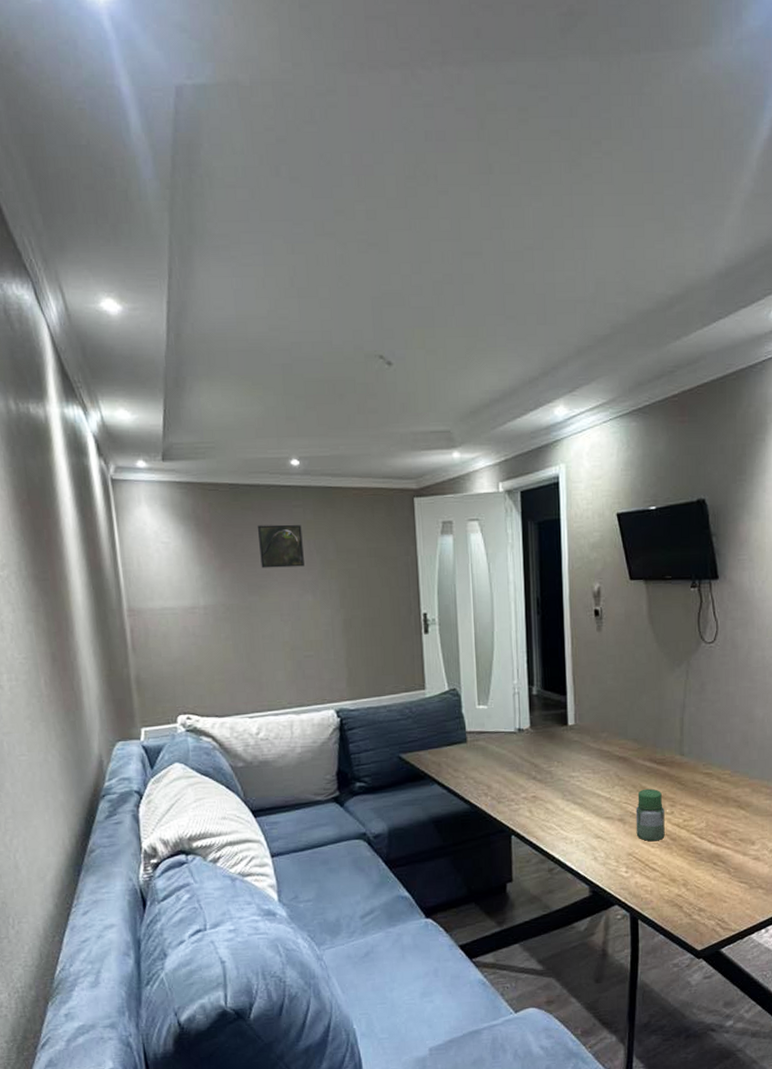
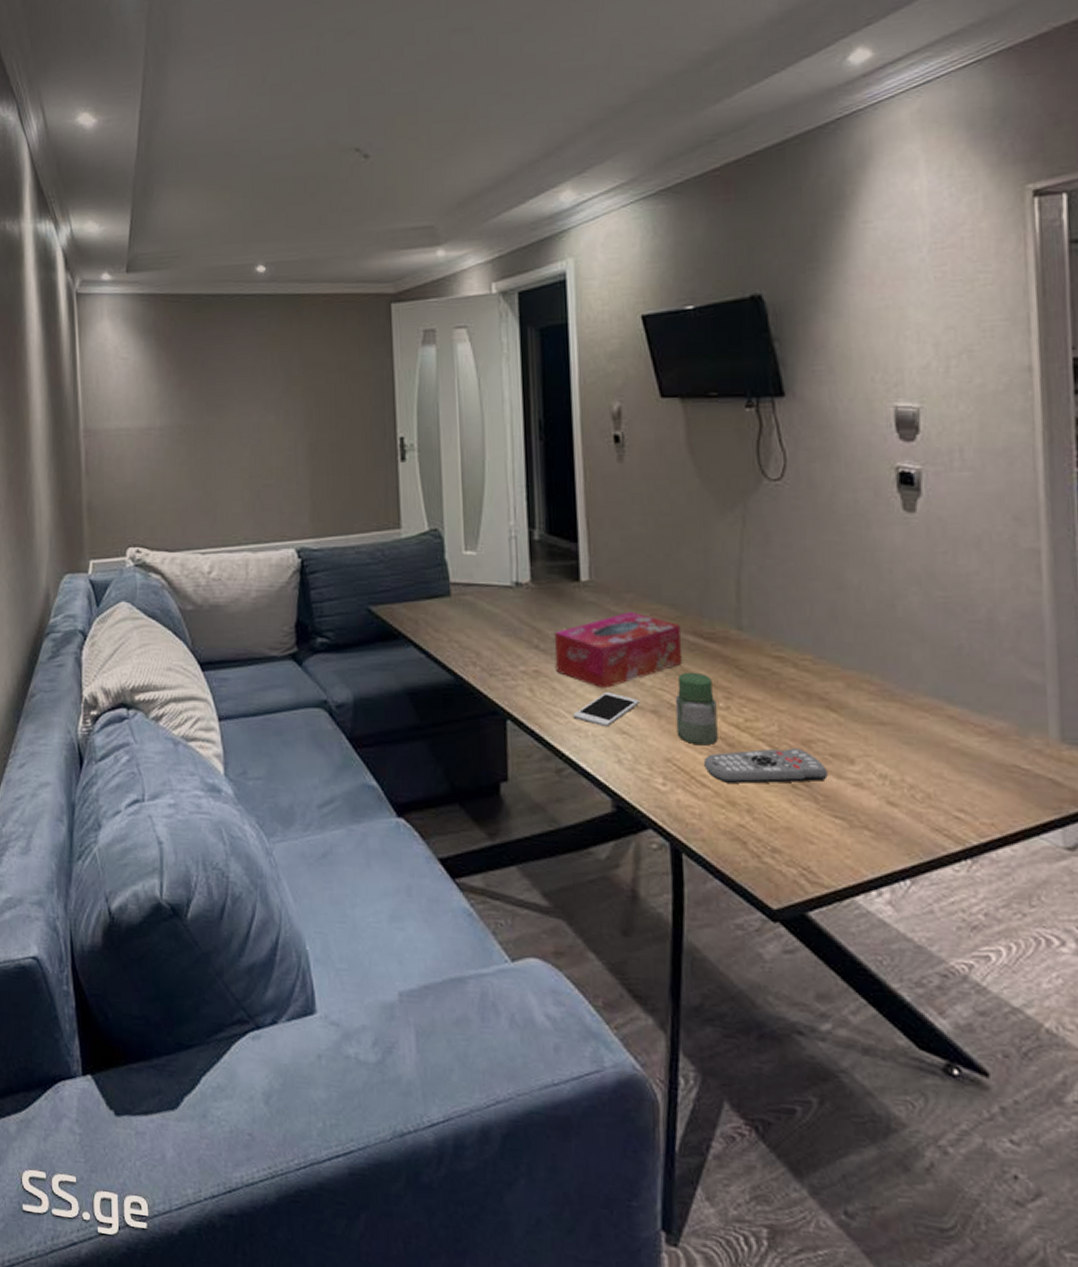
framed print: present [257,524,304,568] -> none [218,337,267,385]
tissue box: none [547,746,642,806] -> present [554,611,683,689]
cell phone: none [561,808,610,835] -> present [573,692,639,727]
remote control: none [654,837,737,866] -> present [703,748,828,784]

